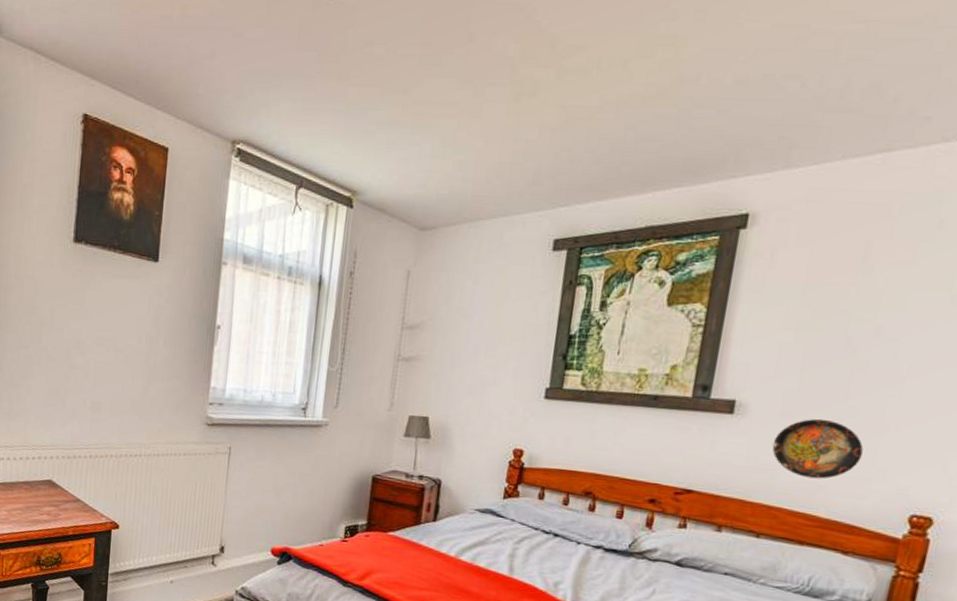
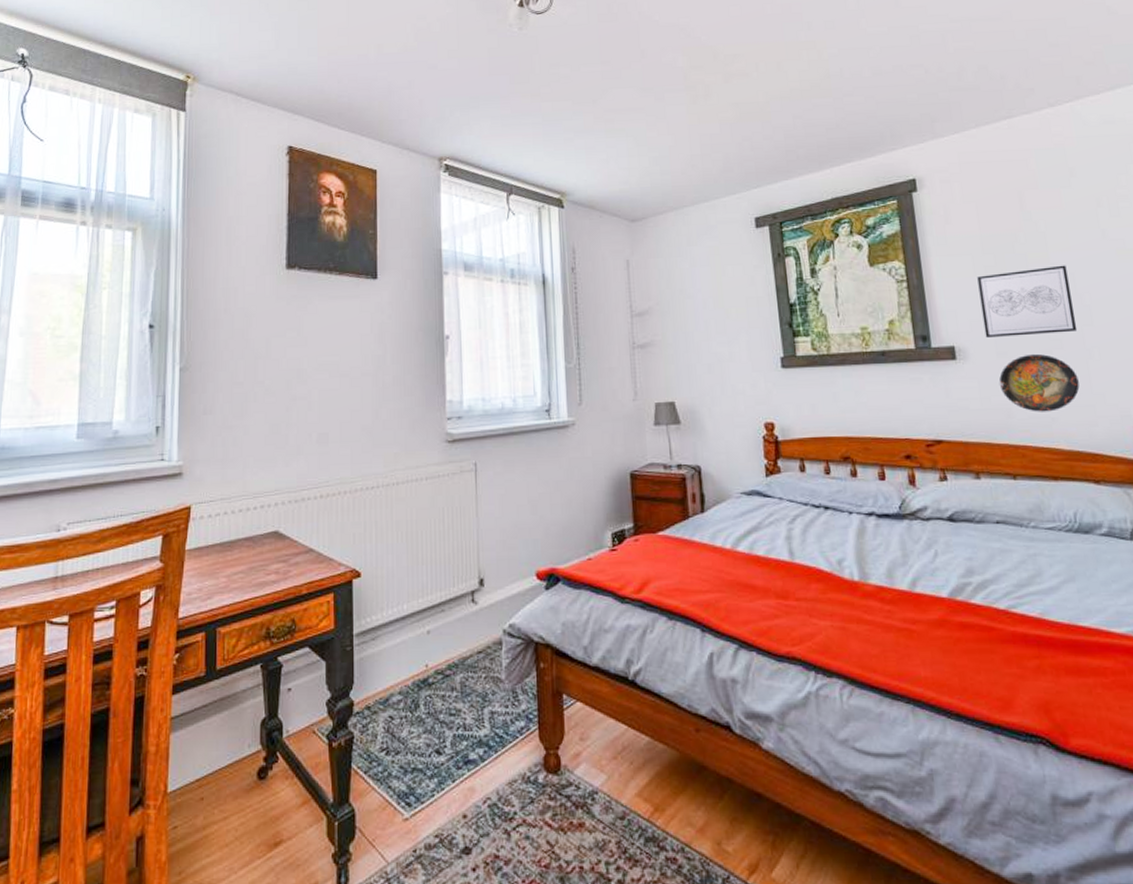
wall art: none [773,329,894,402] -> present [977,265,1078,339]

